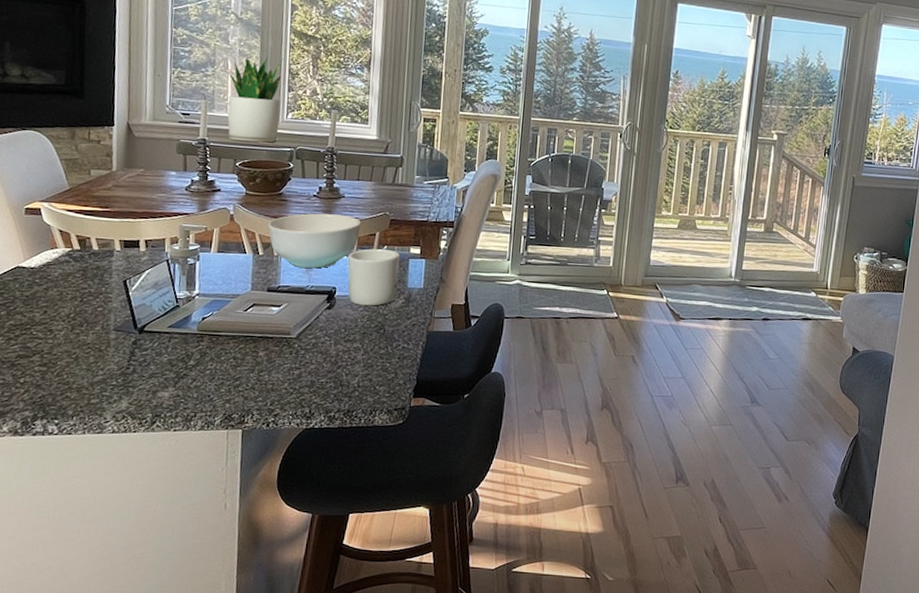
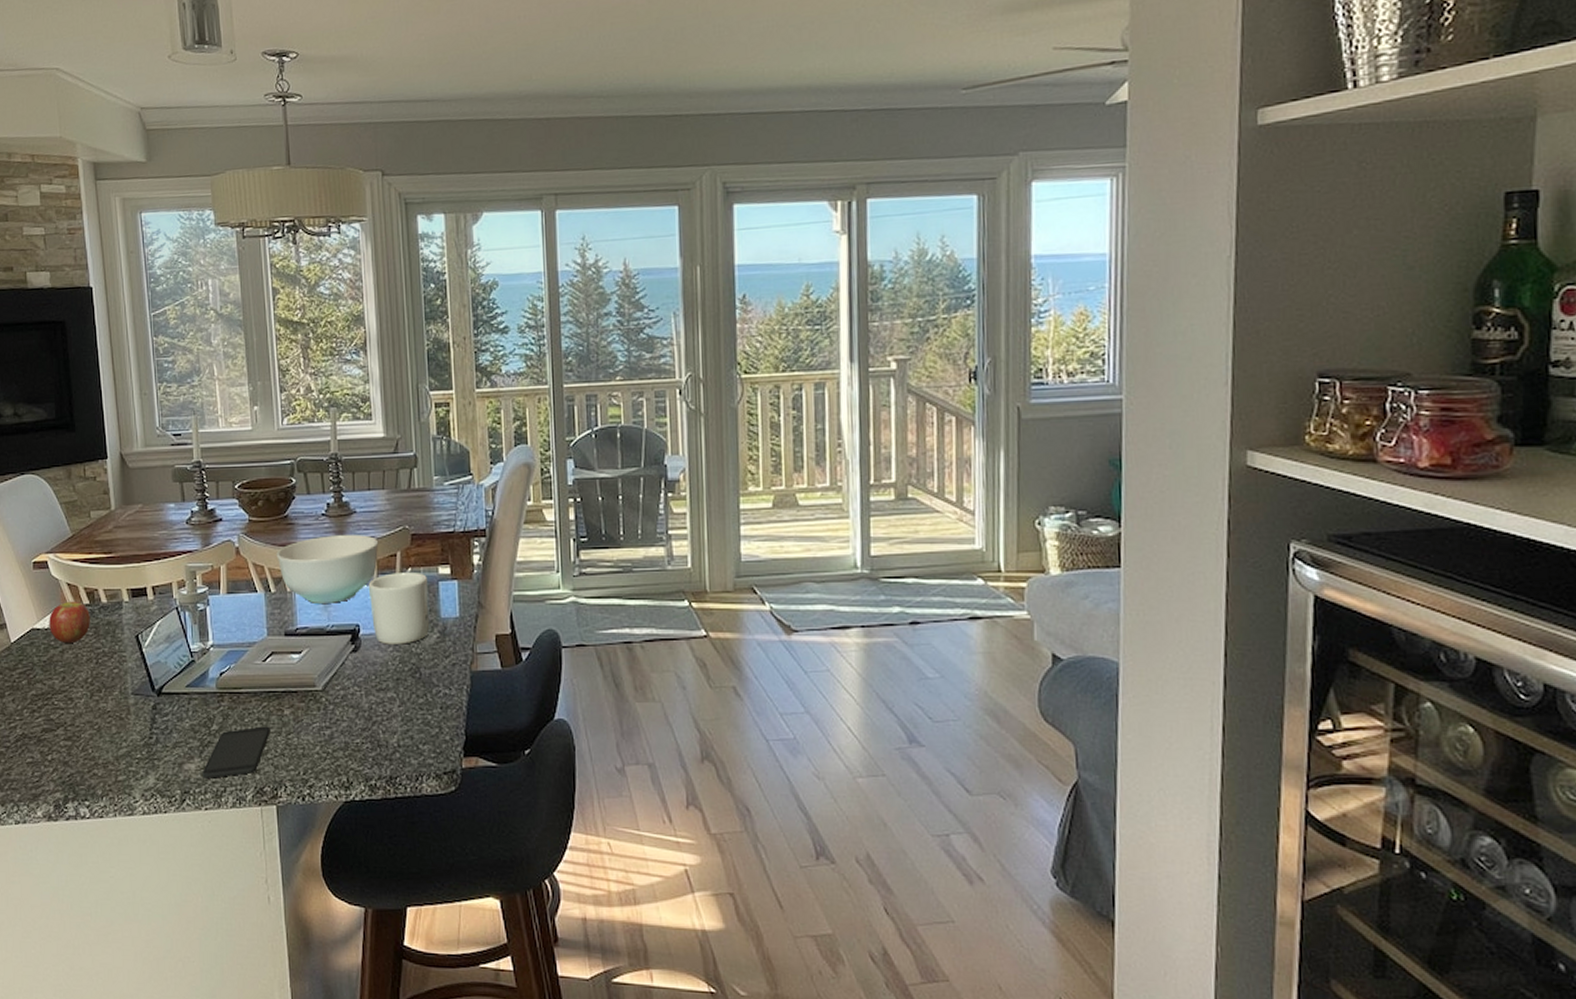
fruit: none [35,245,80,283] -> present [49,601,90,644]
mobile phone: none [175,364,244,405] -> present [202,726,270,779]
planter: present [227,55,284,143] -> none [216,353,275,459]

